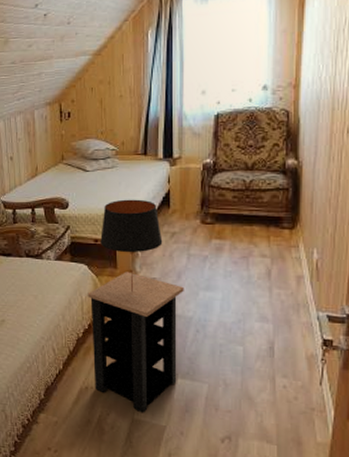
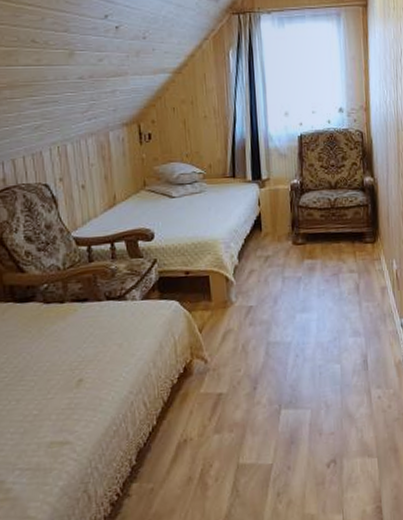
side table: present [88,271,184,413] -> none [181,303,281,456]
table lamp: present [100,199,163,293] -> none [191,224,257,325]

